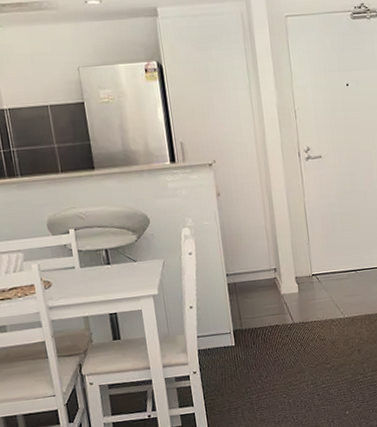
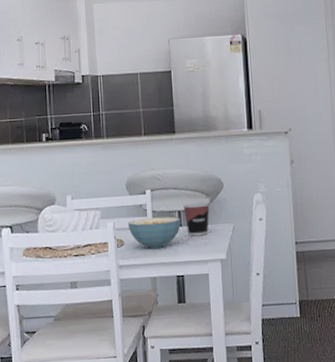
cereal bowl: none [53,255,109,288] -> present [127,216,182,248]
cup: none [110,239,138,274] -> present [183,202,210,237]

